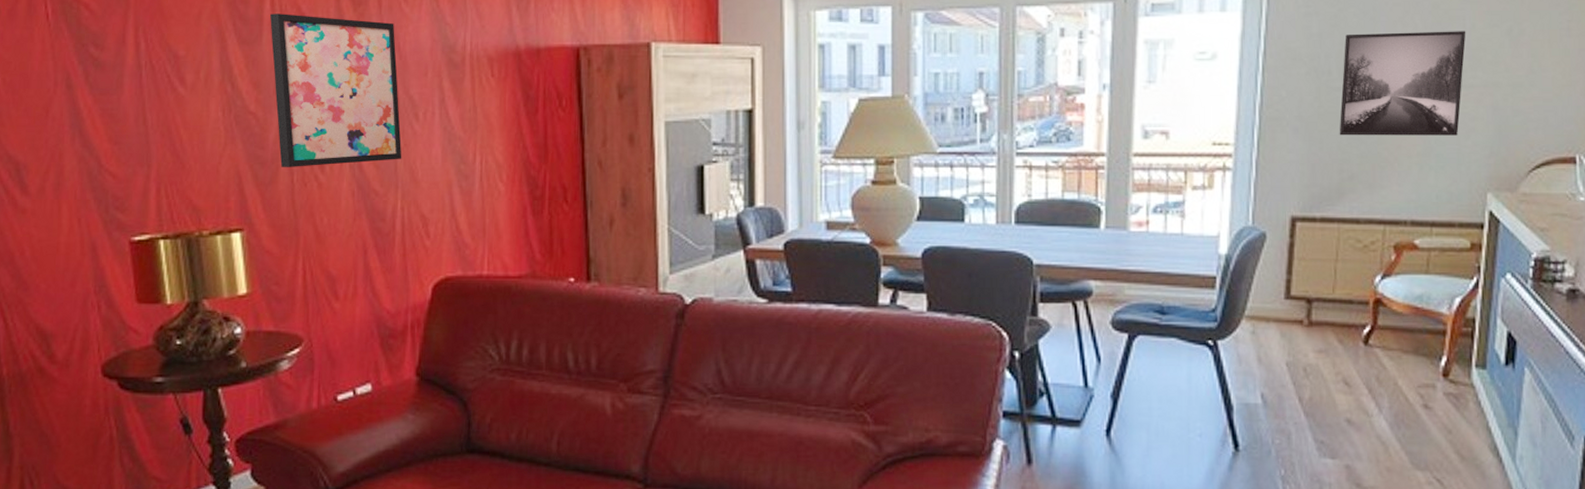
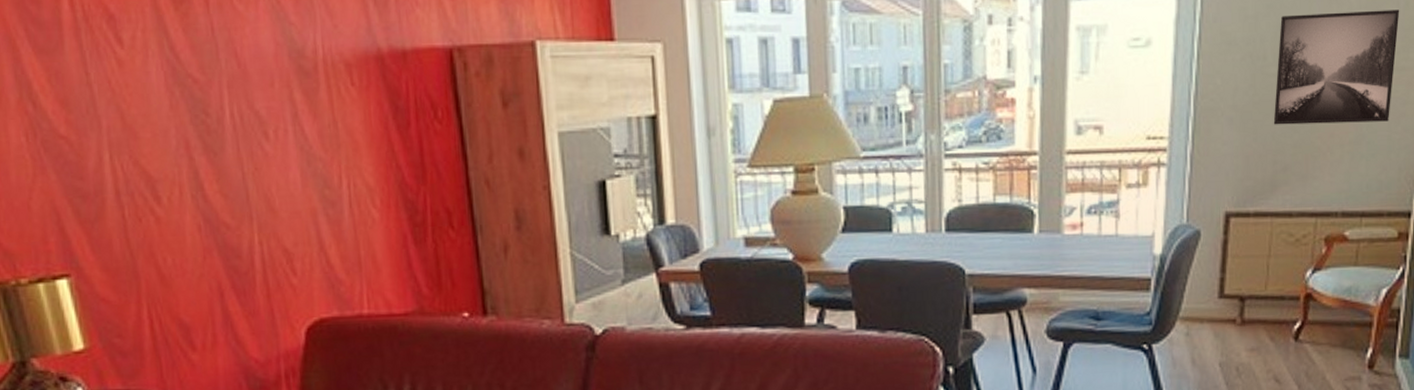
wall art: present [270,14,402,167] -> none [71,15,254,200]

